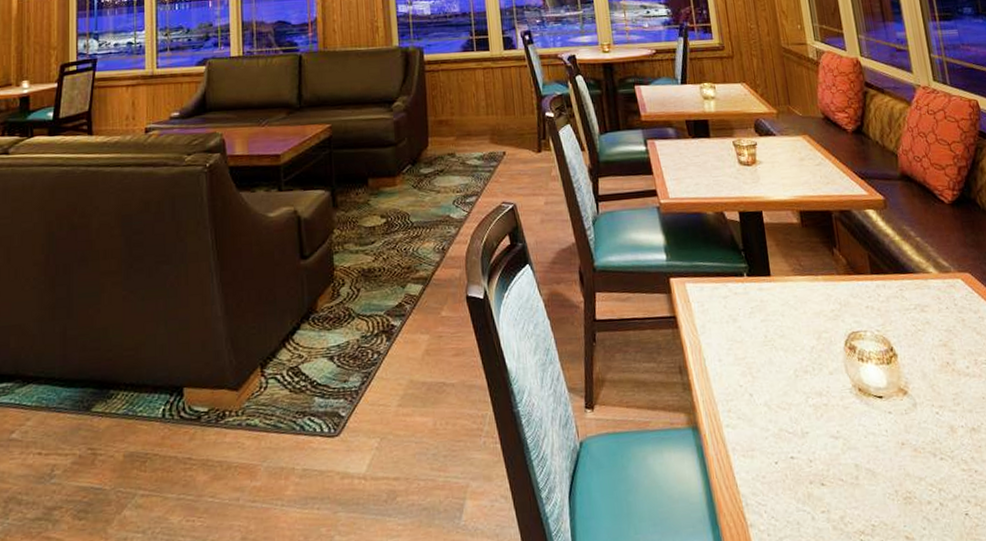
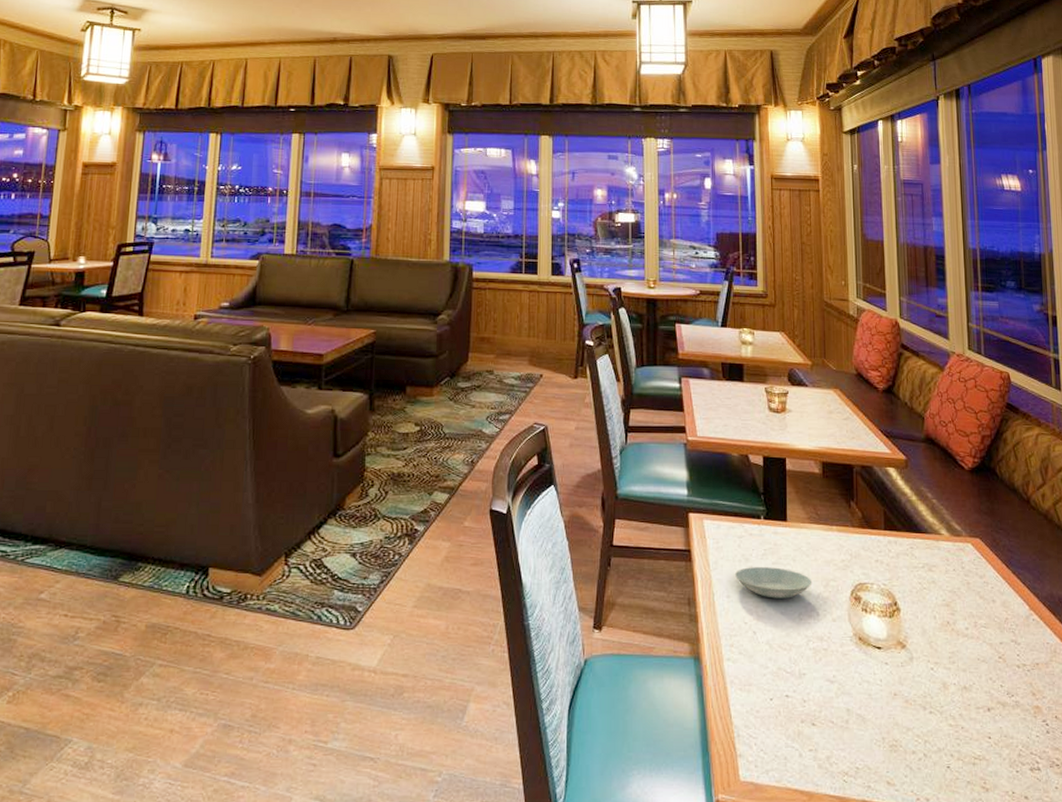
saucer: none [724,324,804,358] -> present [735,567,813,599]

